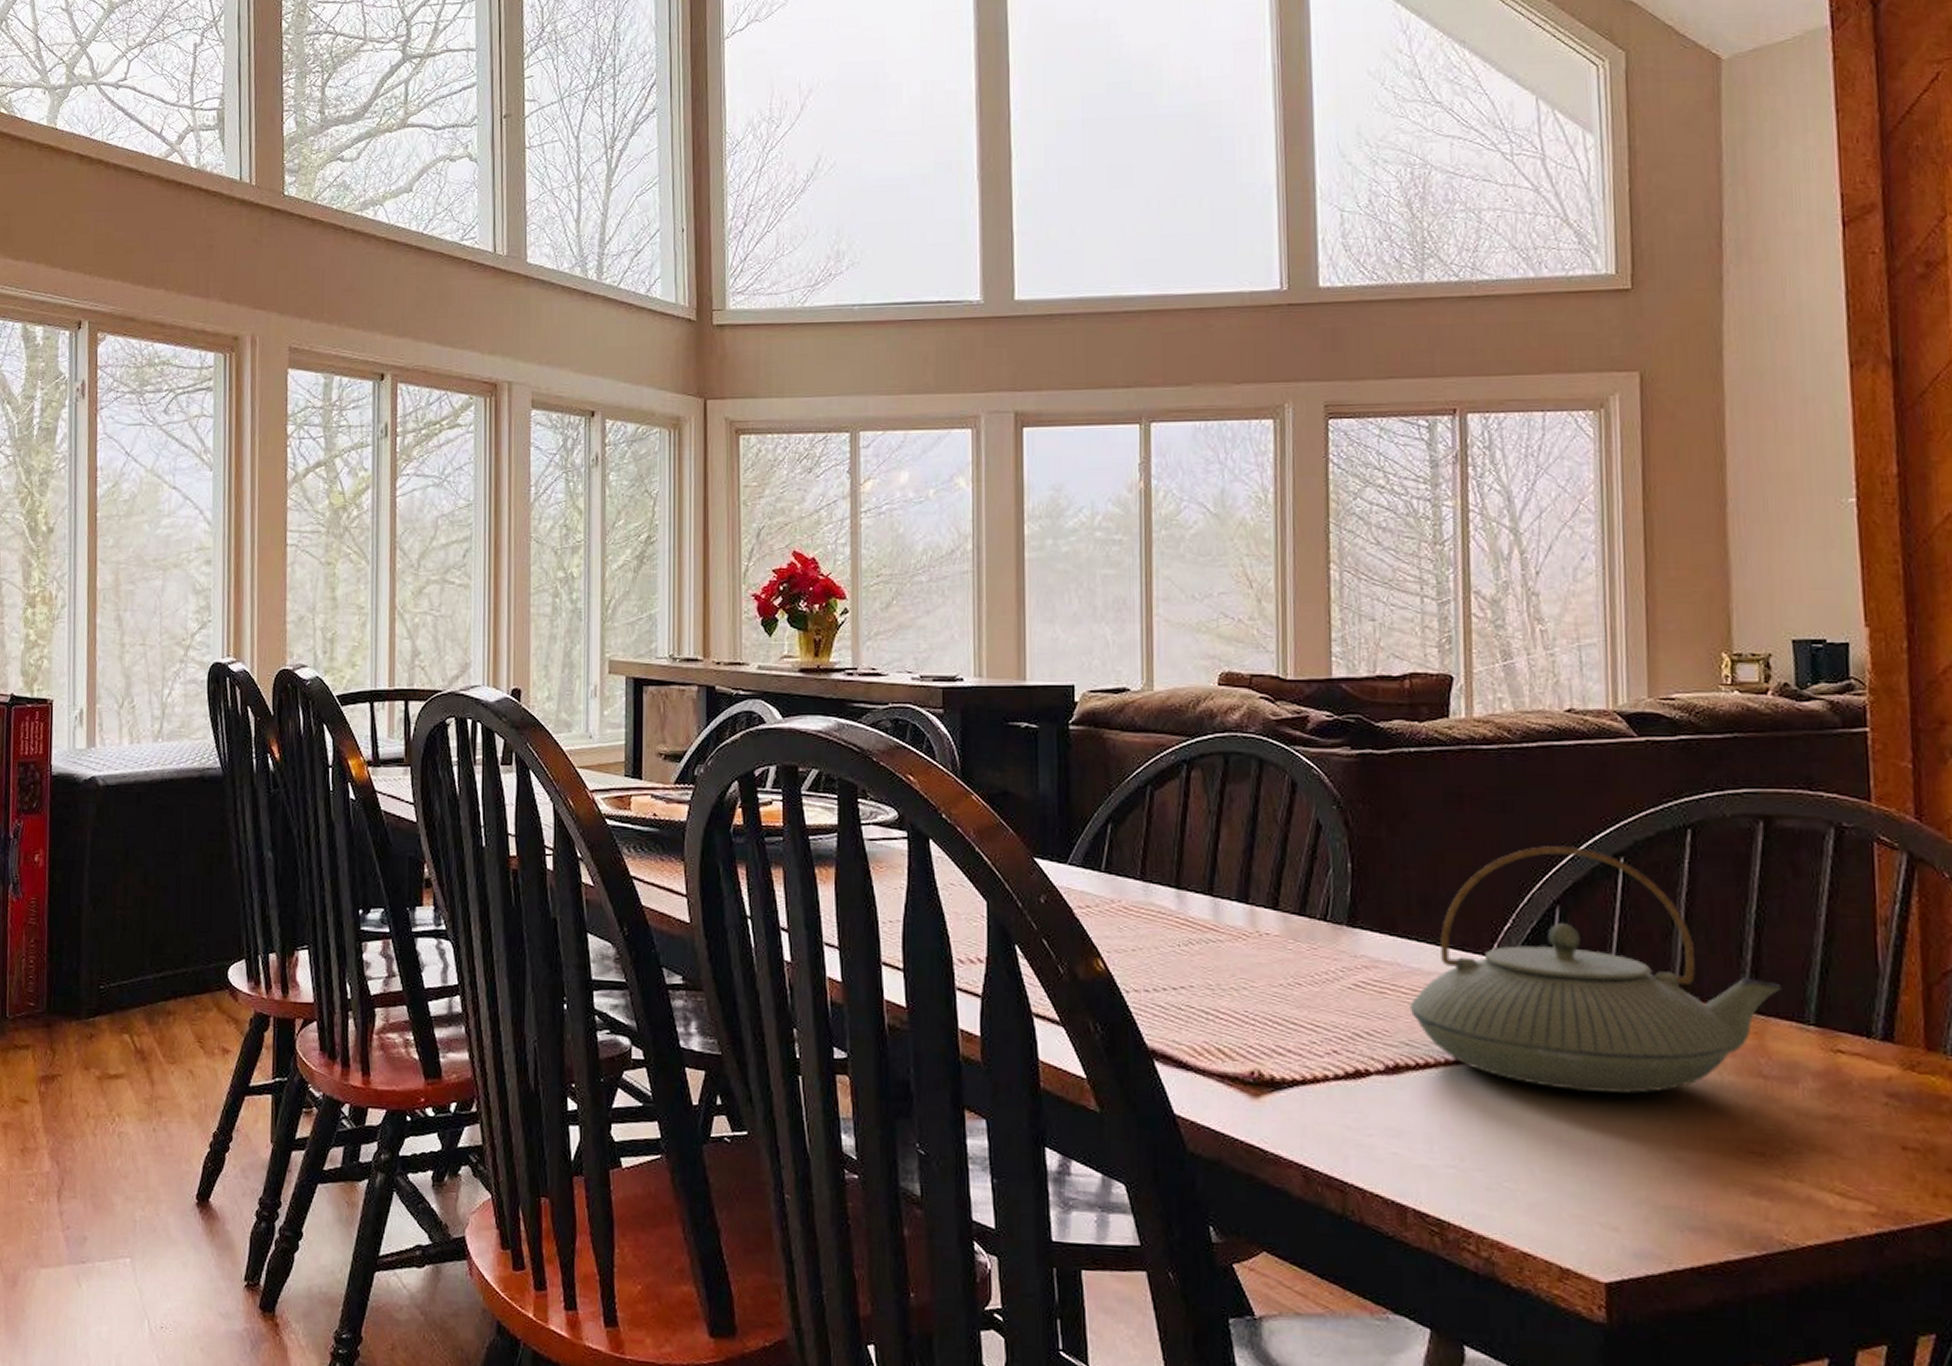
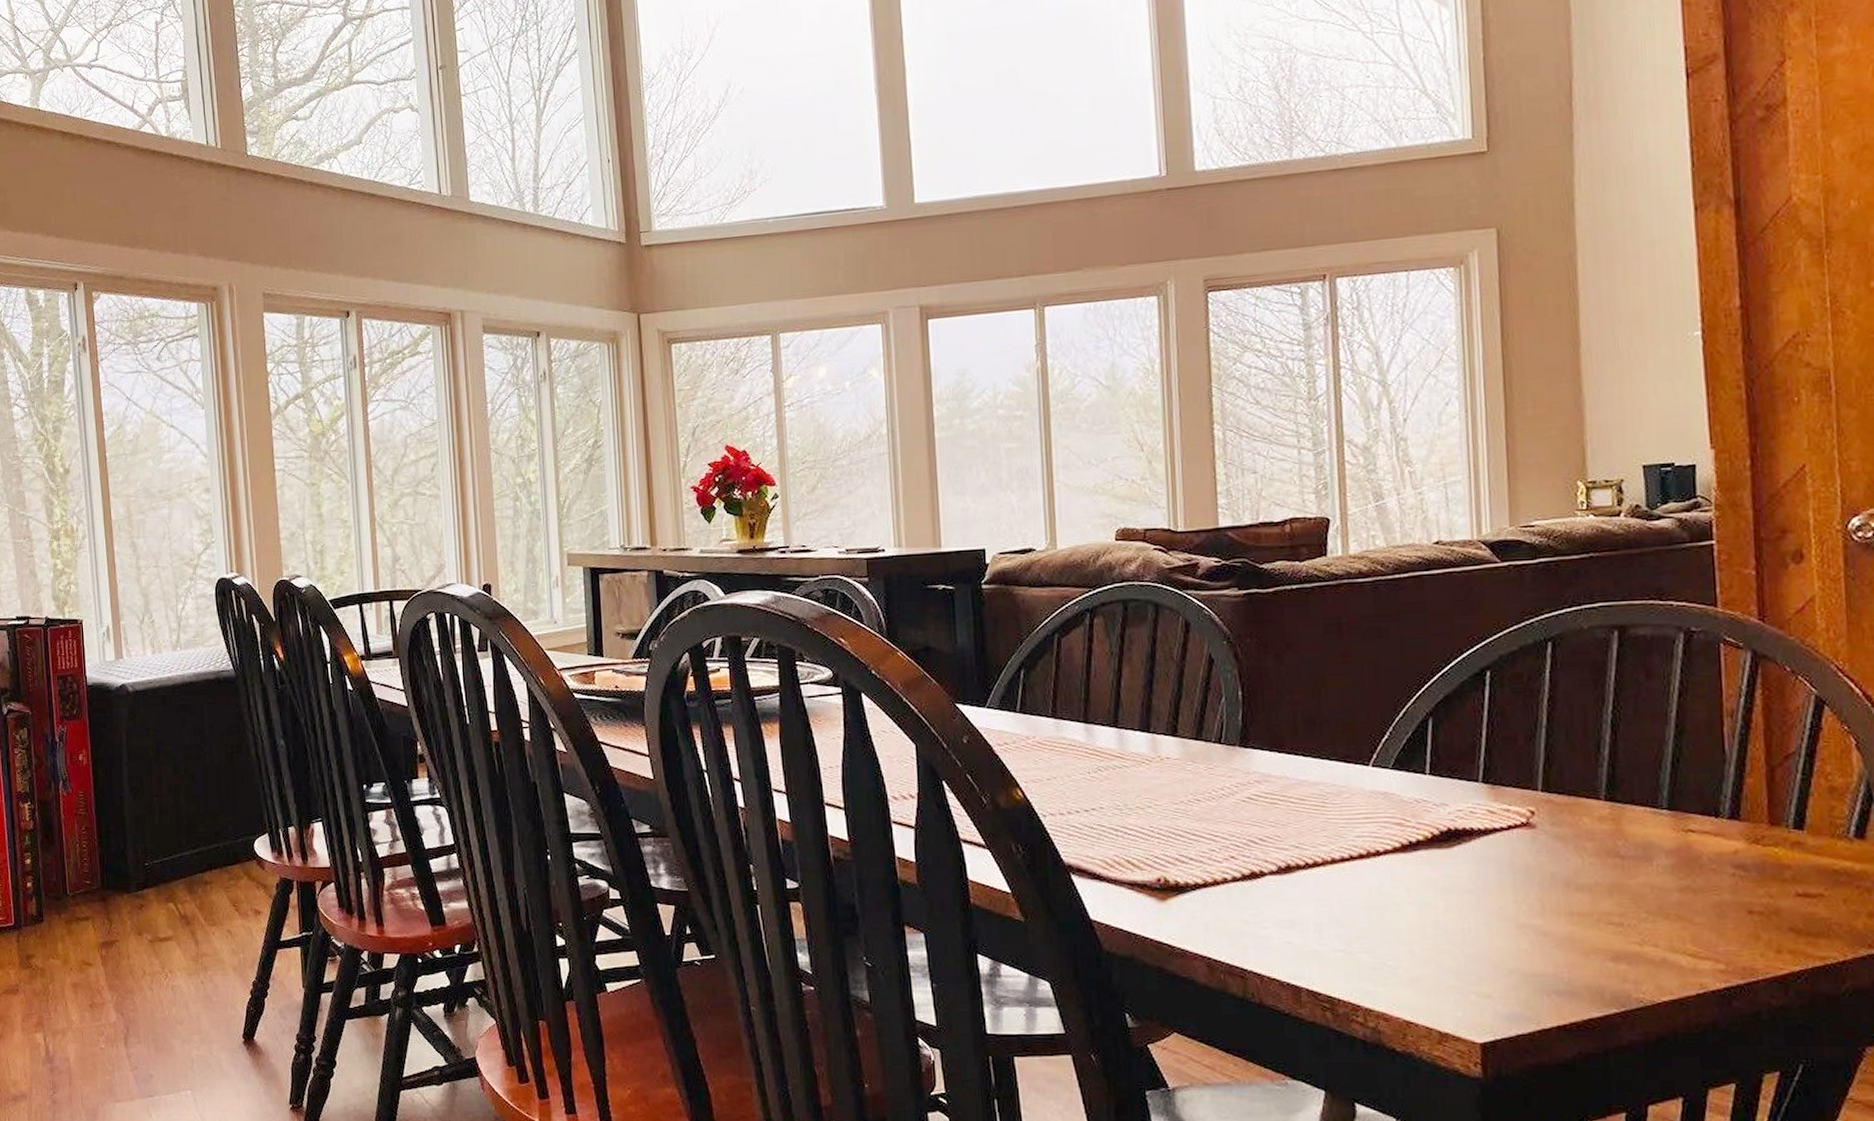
teapot: present [1409,846,1782,1094] -> none [1298,664,1637,879]

